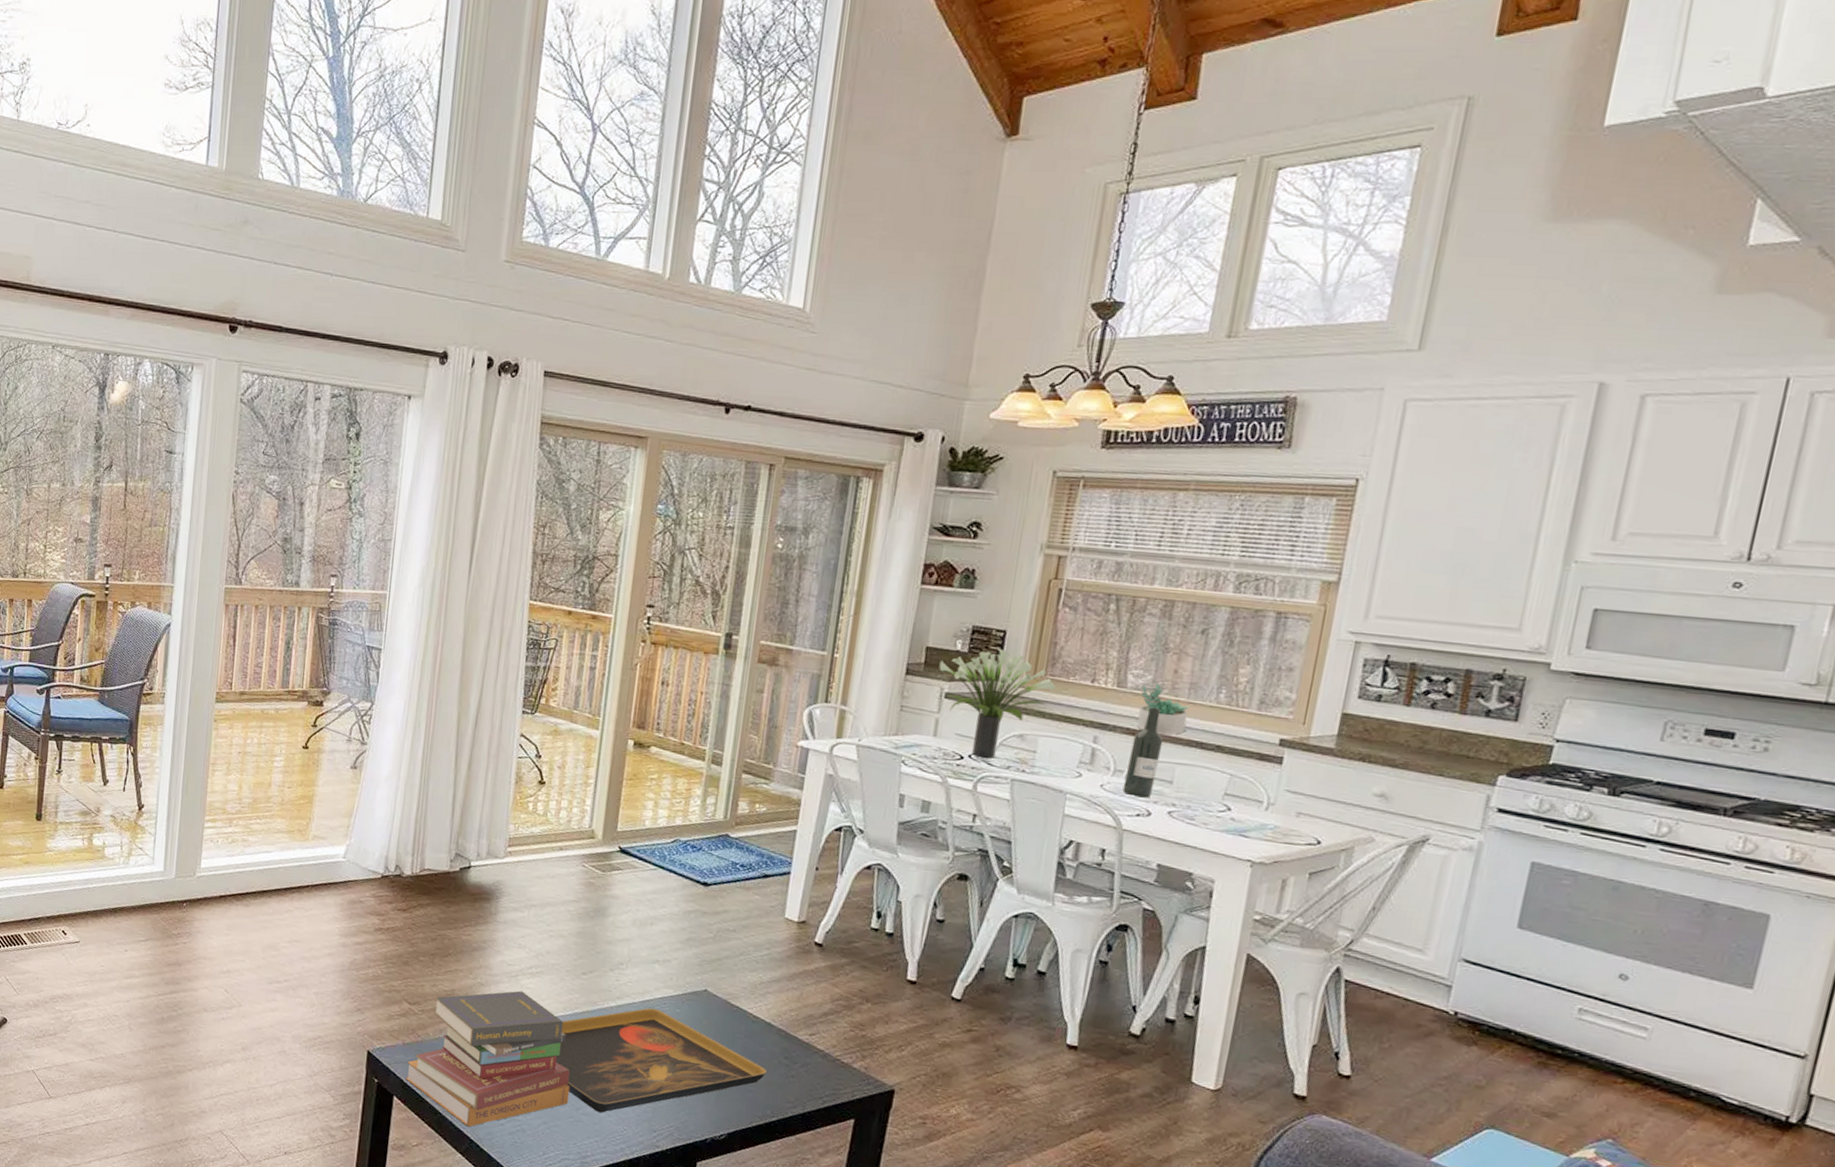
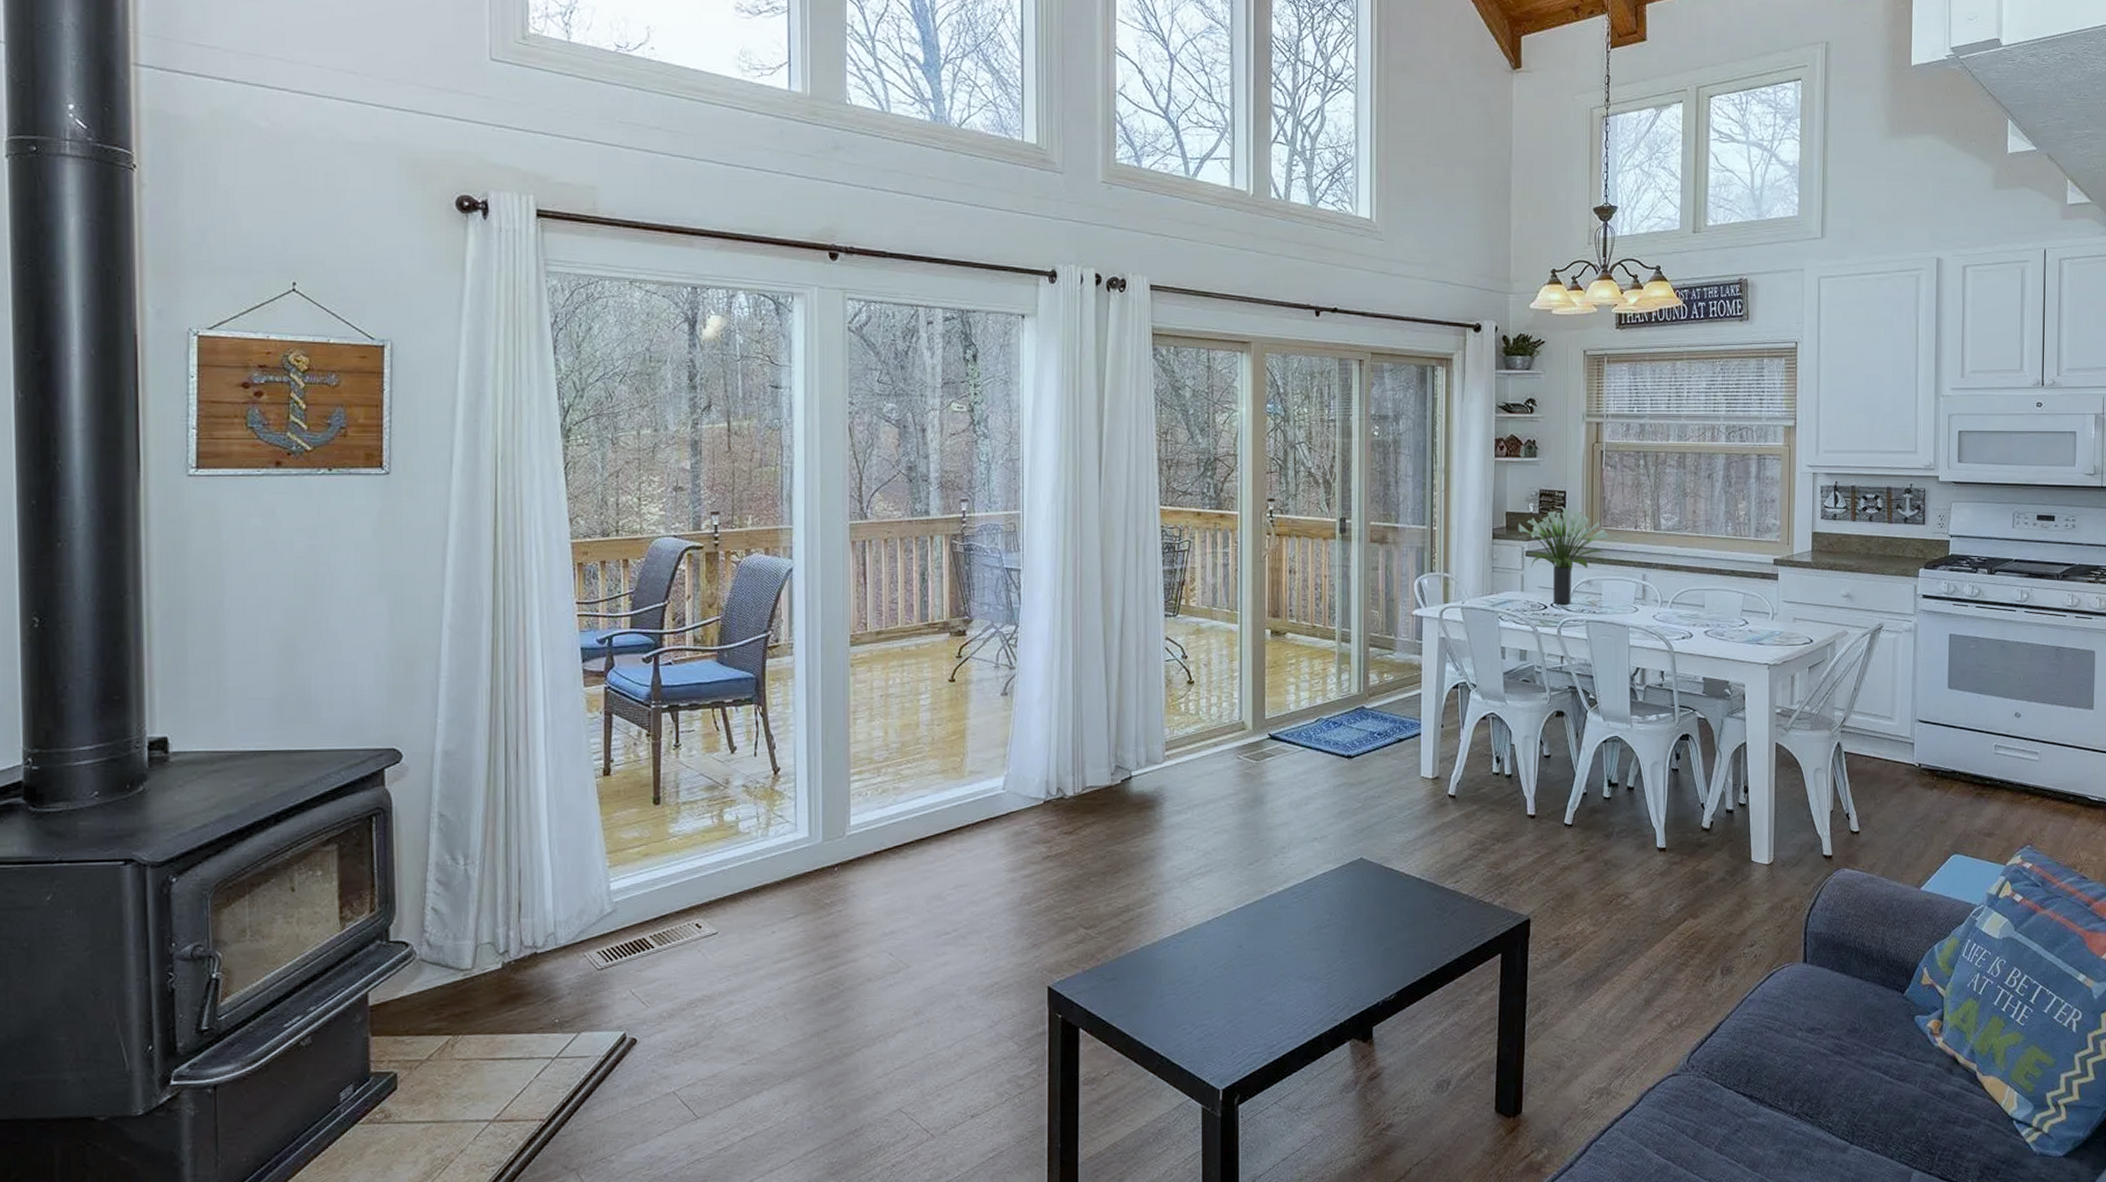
books: present [405,990,571,1127] -> none [1089,893,1250,1043]
decorative tray: present [555,1007,768,1113] -> none [1233,885,1424,999]
wine bottle: present [1122,707,1164,798] -> none [1669,544,1693,622]
succulent plant: present [1137,683,1189,736] -> none [1672,523,1708,566]

